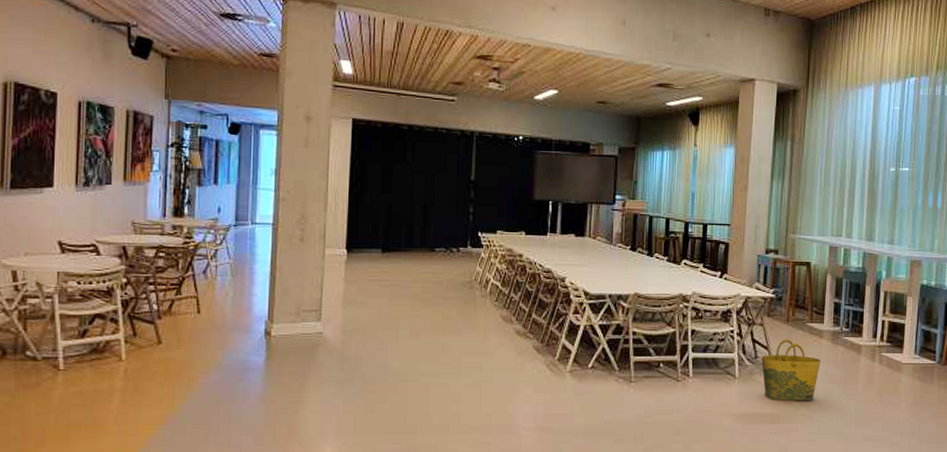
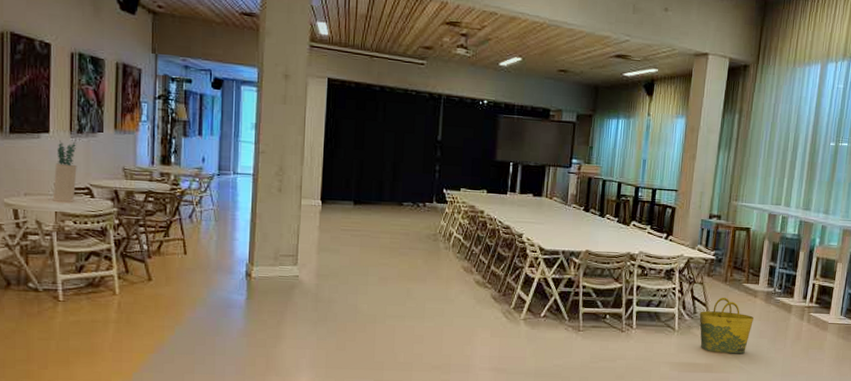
vase: none [55,192,83,262] -> present [52,139,77,203]

